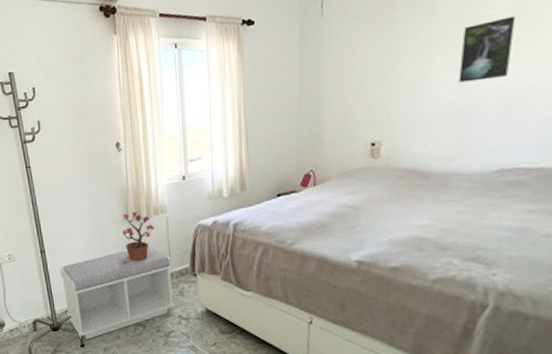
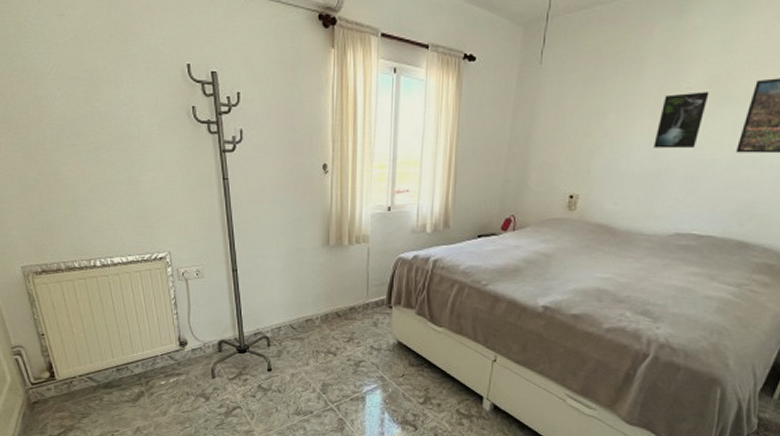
bench: present [60,246,176,340] -> none [252,274,368,364]
potted plant: present [122,211,155,263] -> none [319,237,356,289]

